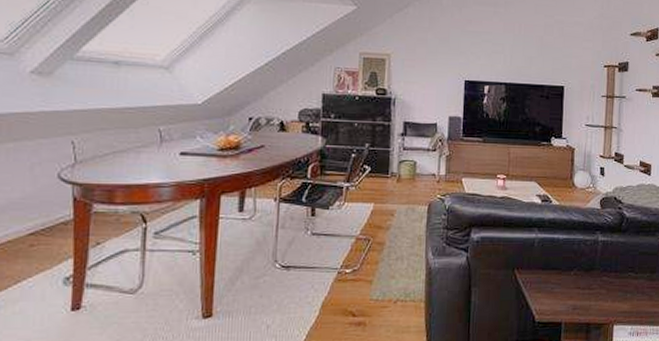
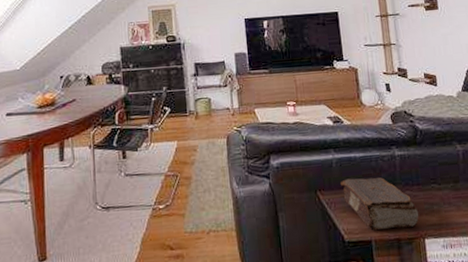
book: none [540,259,612,314] -> present [341,177,419,231]

